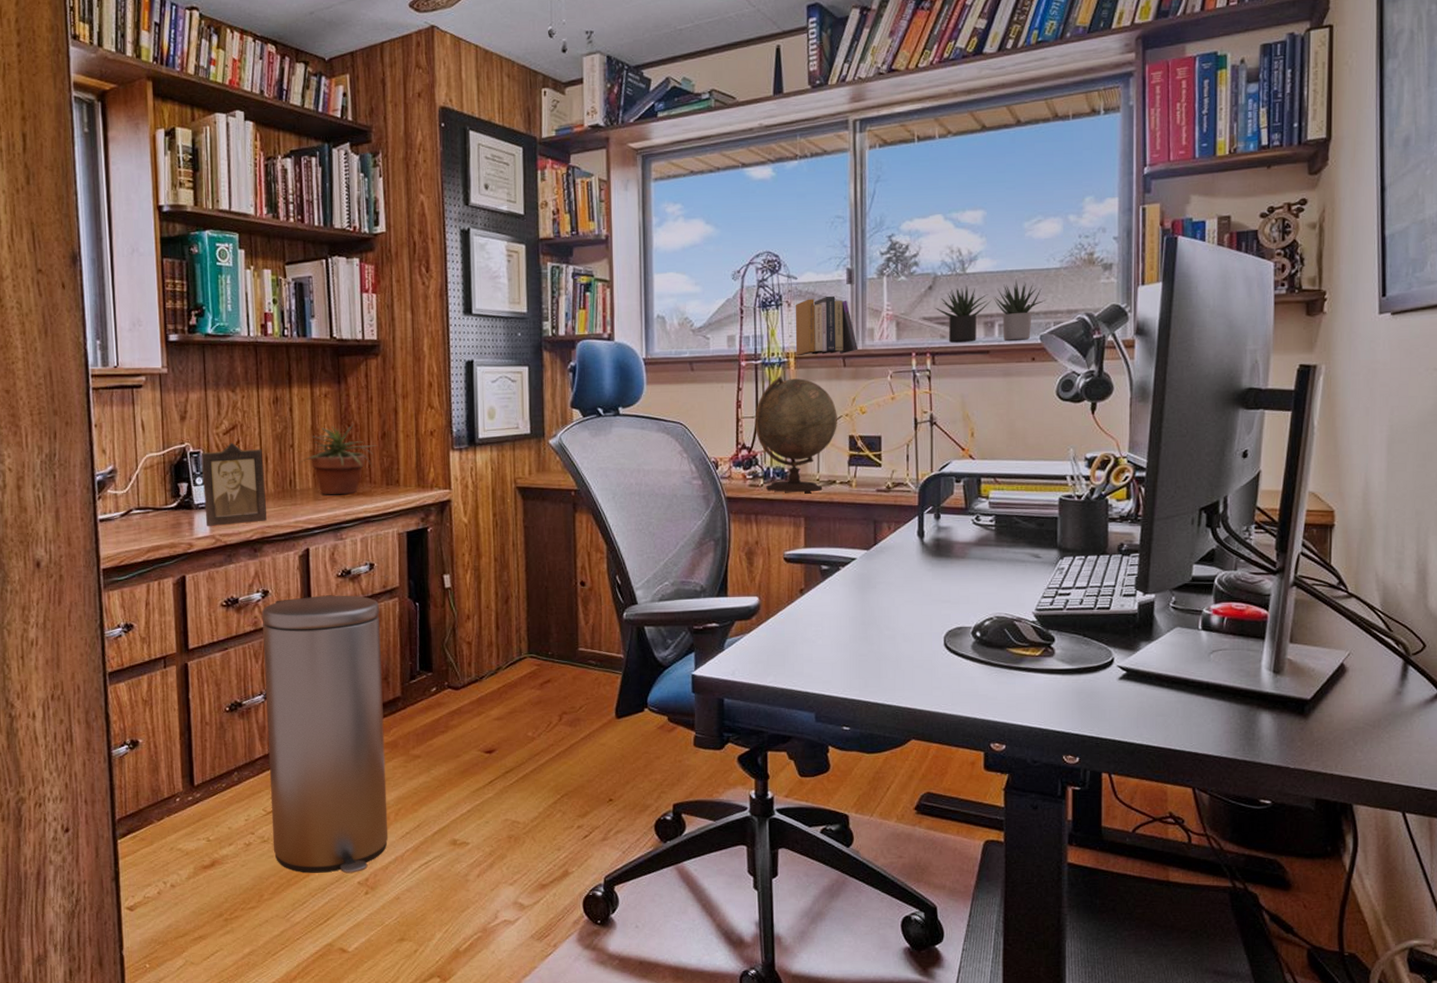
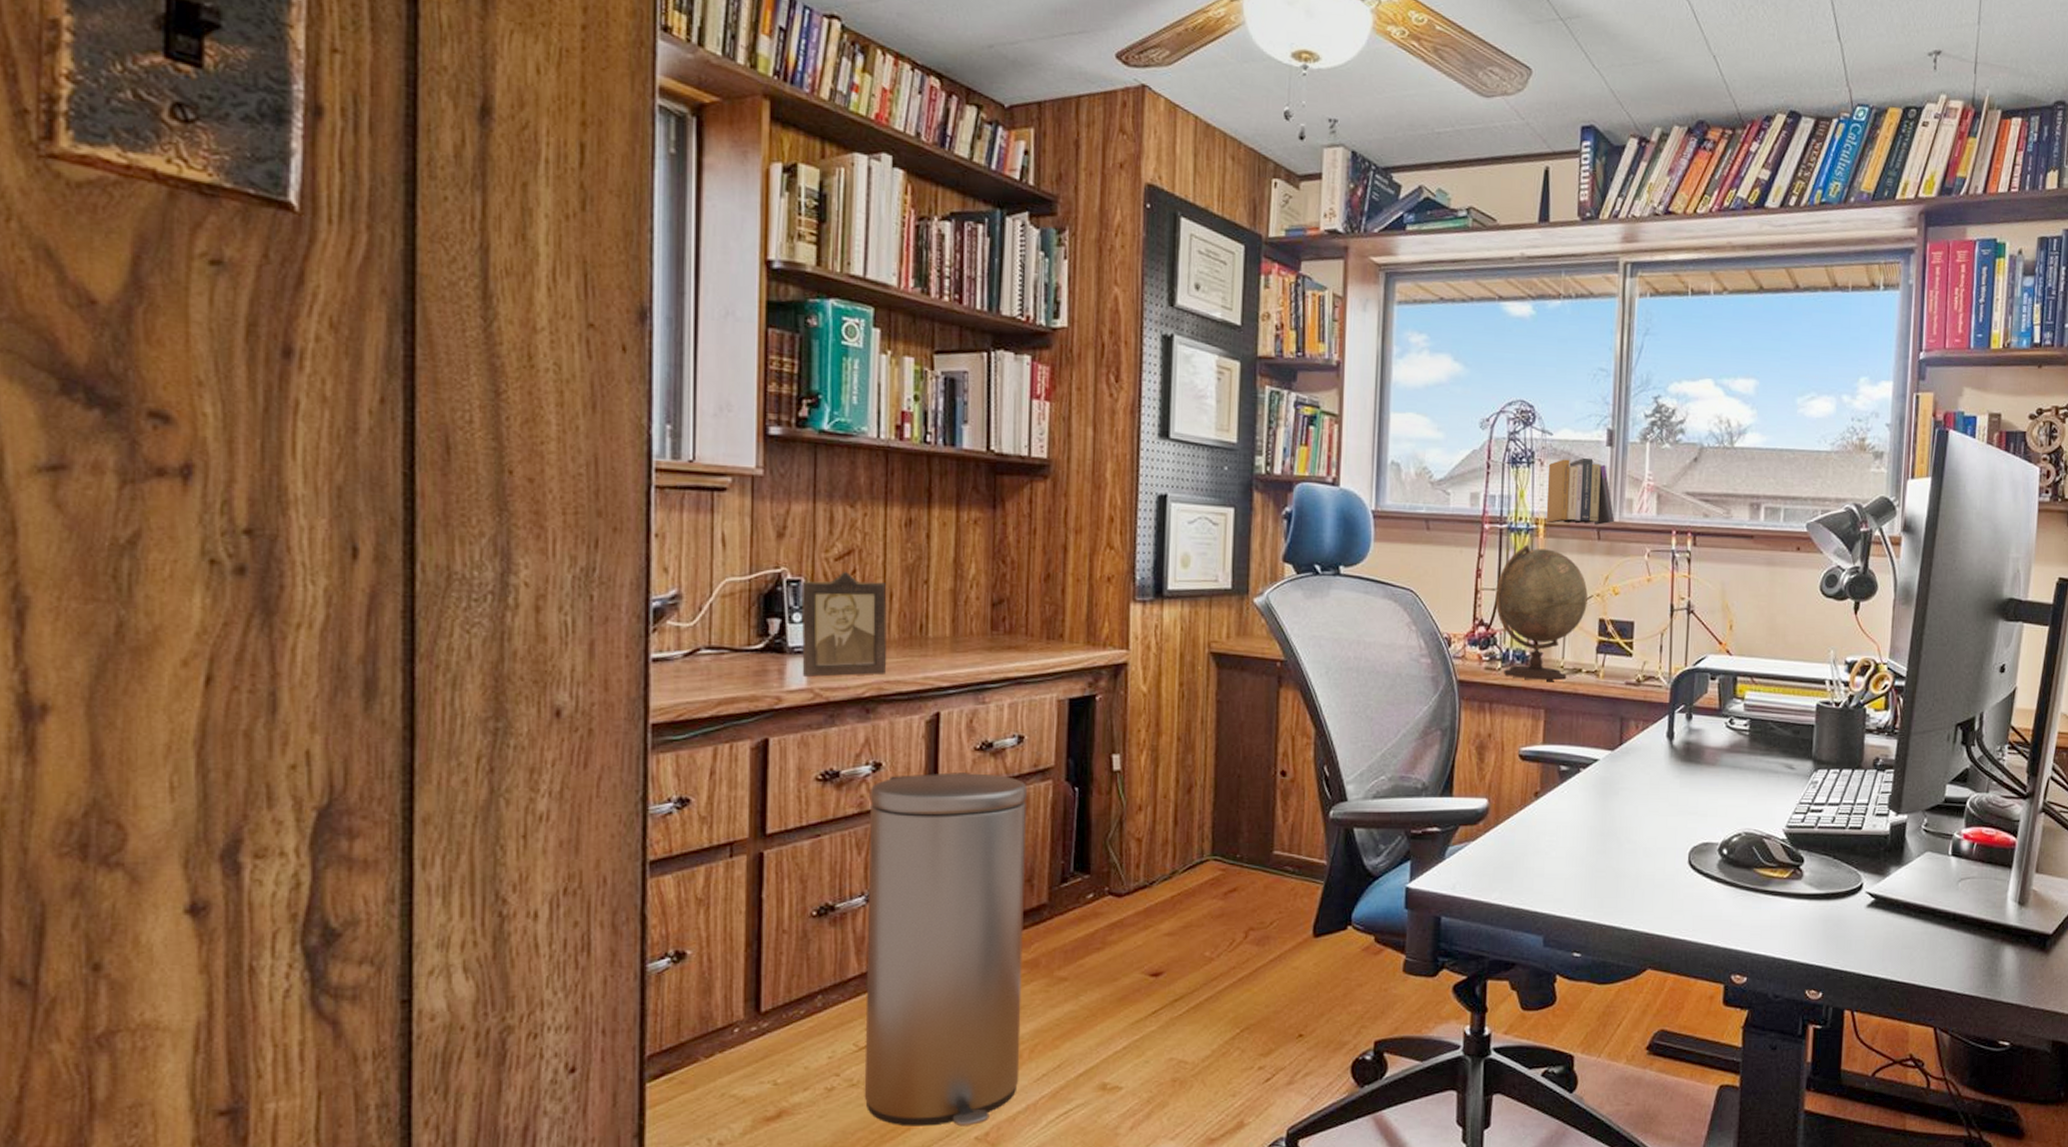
potted plant: present [299,423,378,495] -> none [935,559,1039,648]
succulent plant: present [935,279,1045,344] -> none [1699,459,1814,528]

